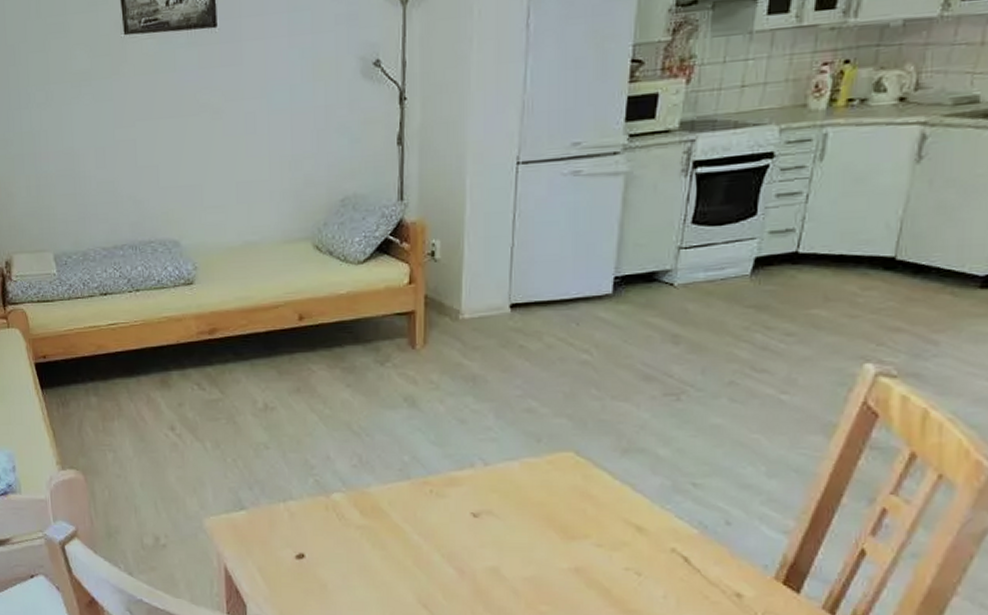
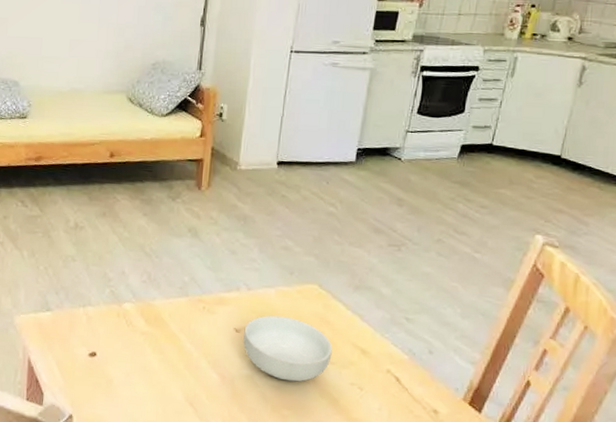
cereal bowl: none [484,493,598,571] -> present [243,315,333,382]

